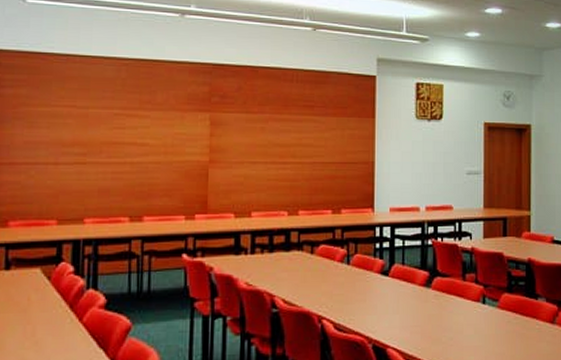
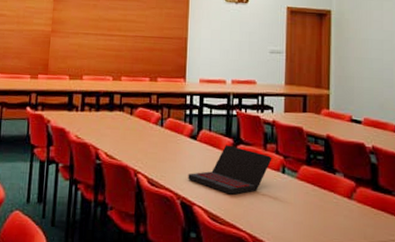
laptop: none [380,278,472,332] -> present [188,145,272,195]

